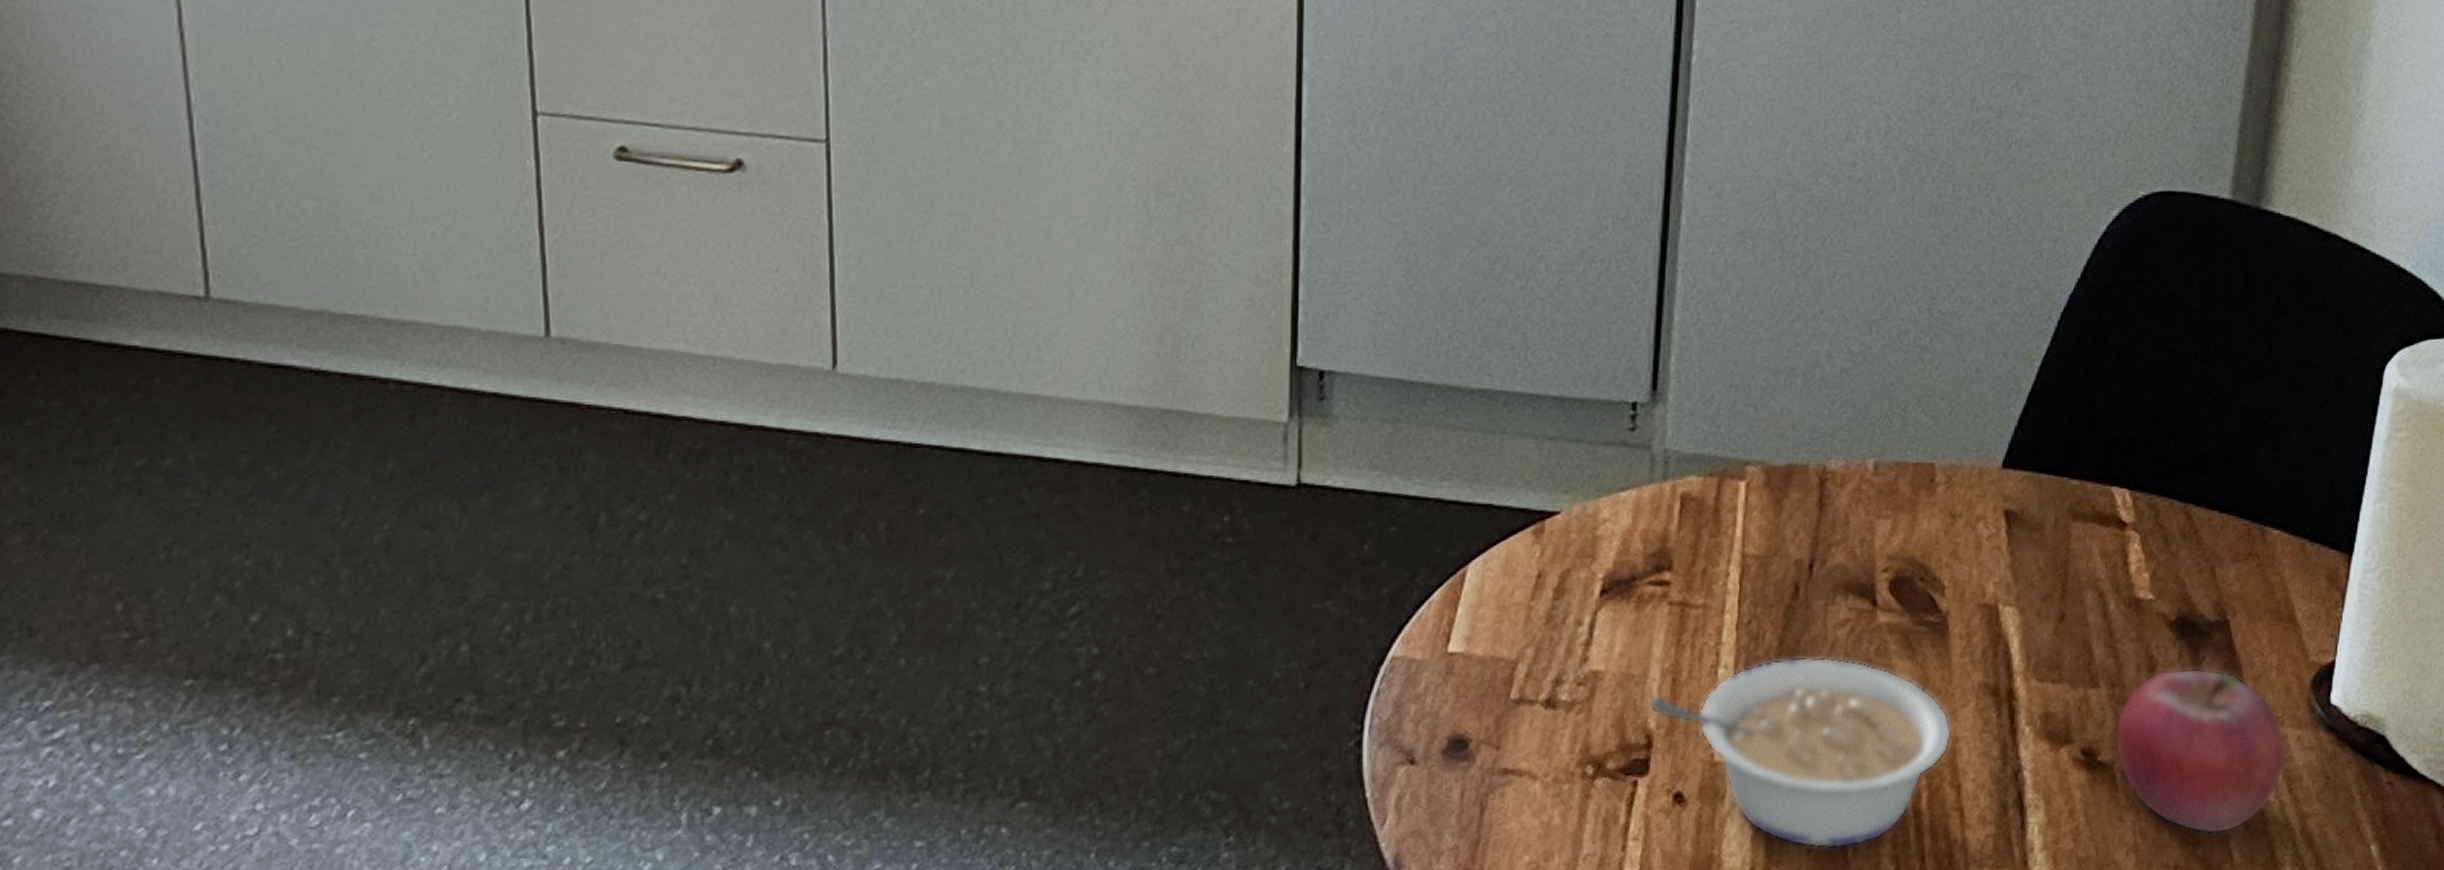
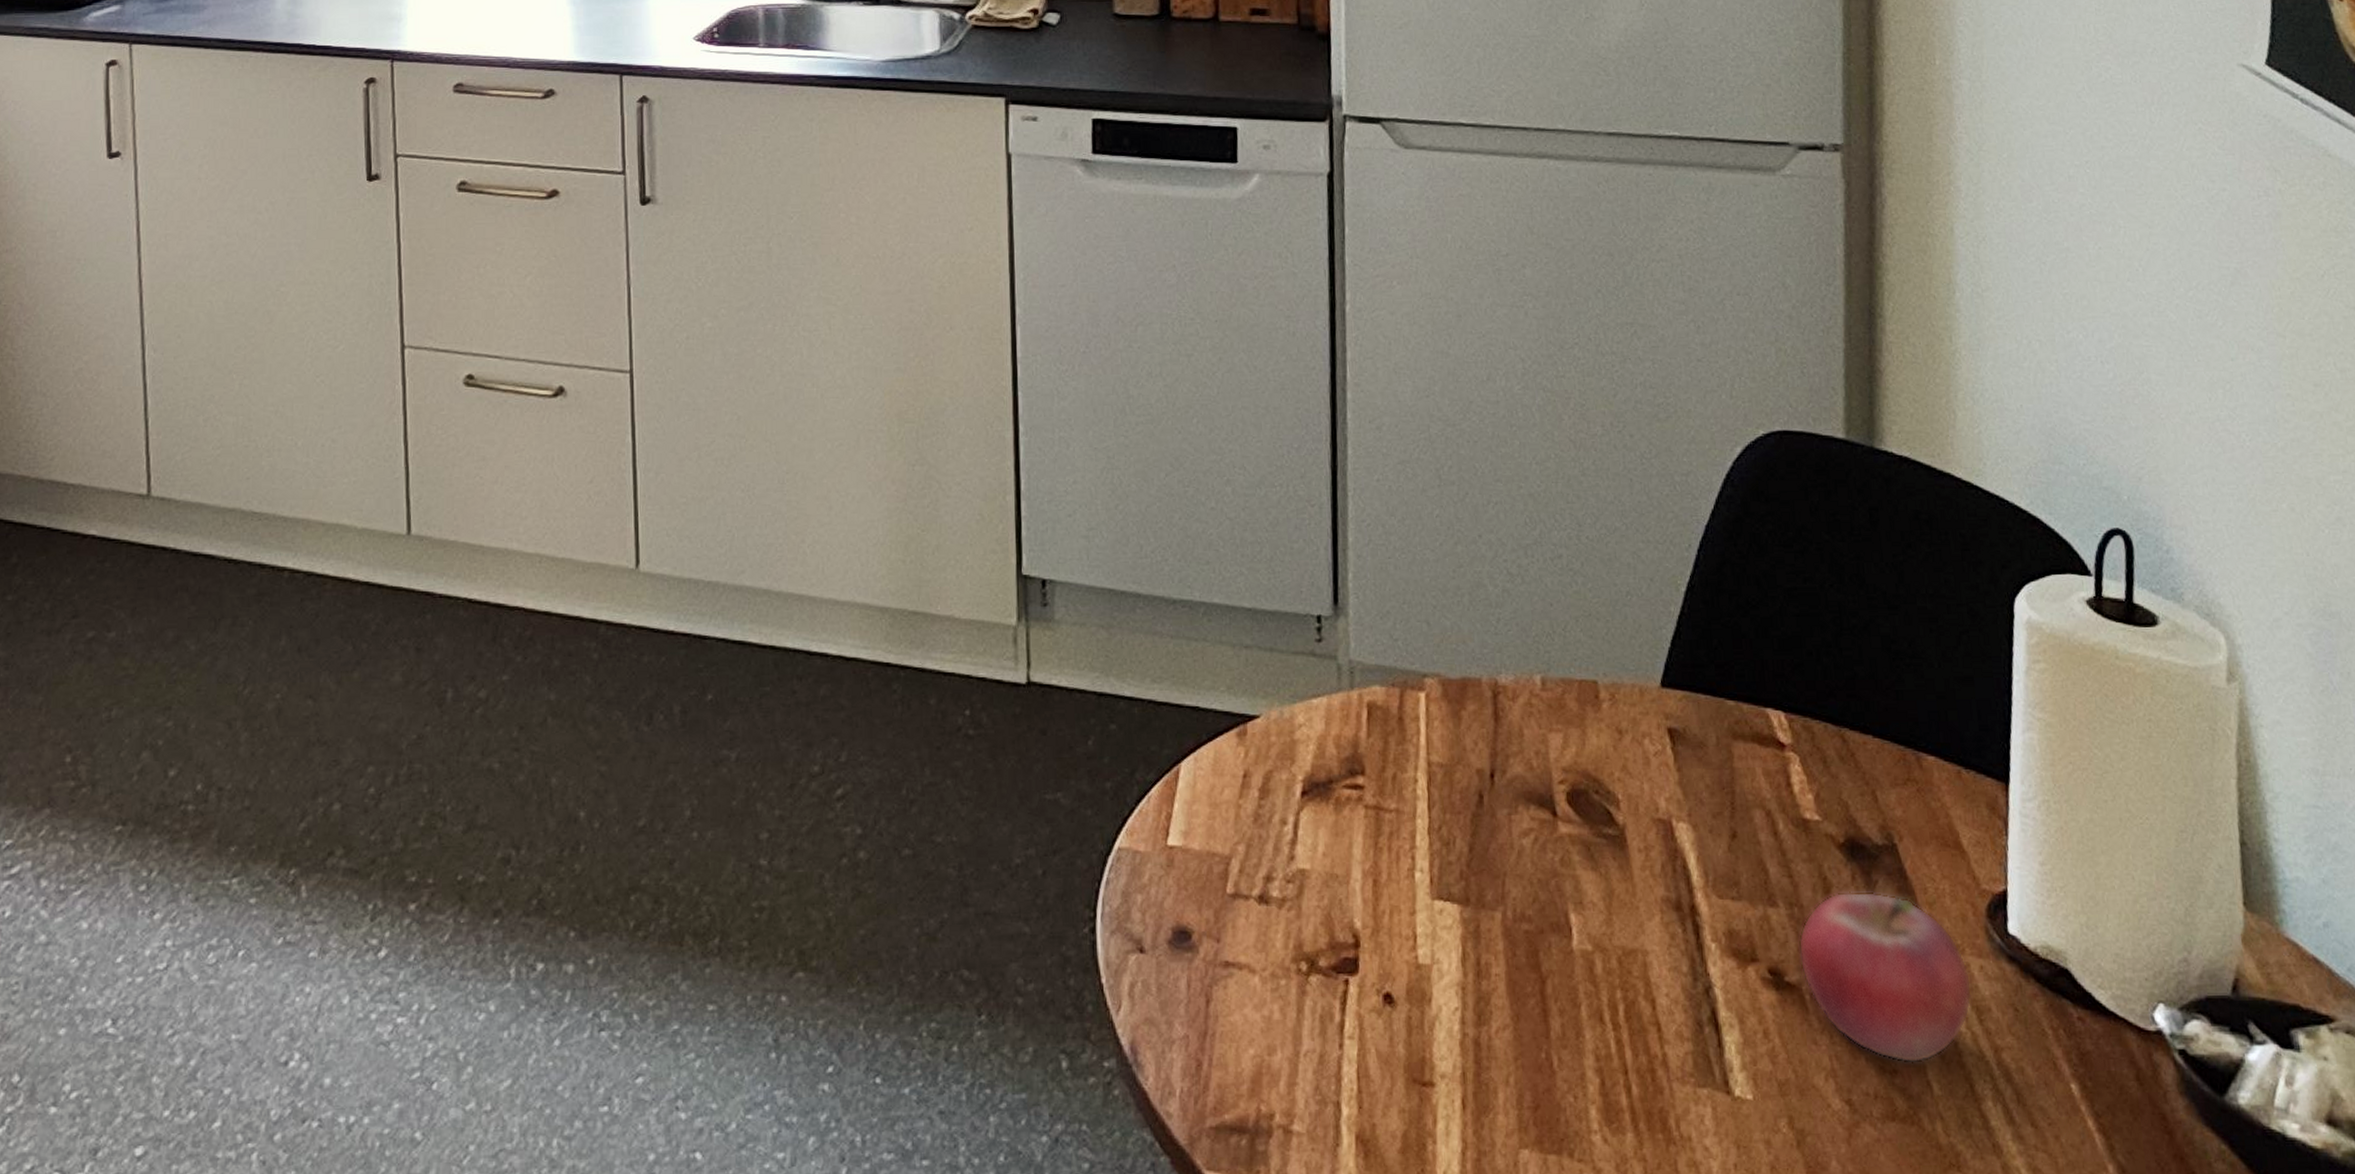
legume: present [1647,656,1952,849] -> none [1352,864,1642,1058]

